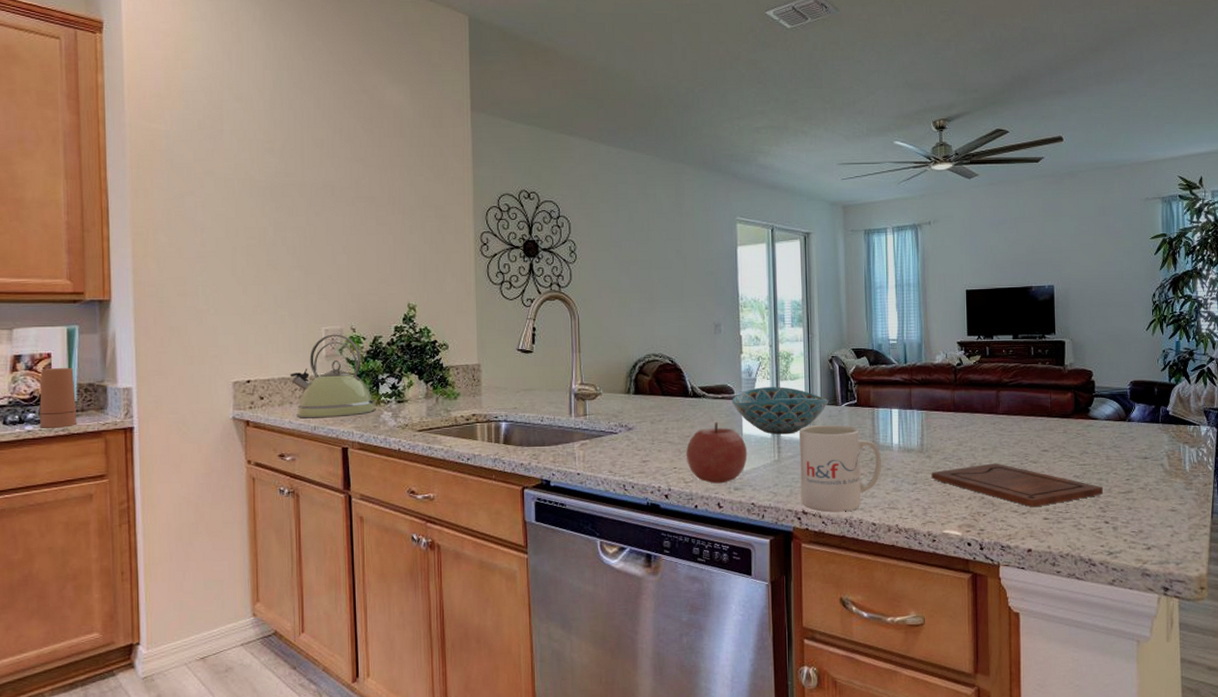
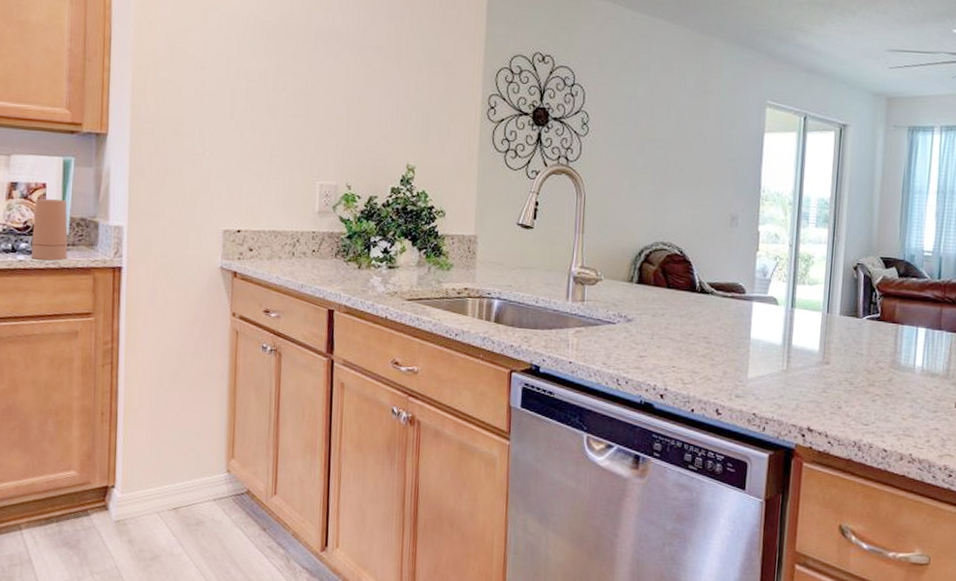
kettle: present [289,334,376,419] -> none [280,189,366,278]
fruit: present [686,421,748,484] -> none [687,321,754,389]
bowl: present [731,387,829,435] -> none [741,289,849,344]
mug: present [799,425,882,513] -> none [807,336,901,434]

